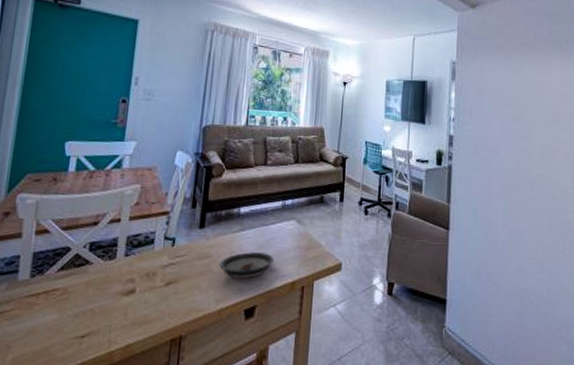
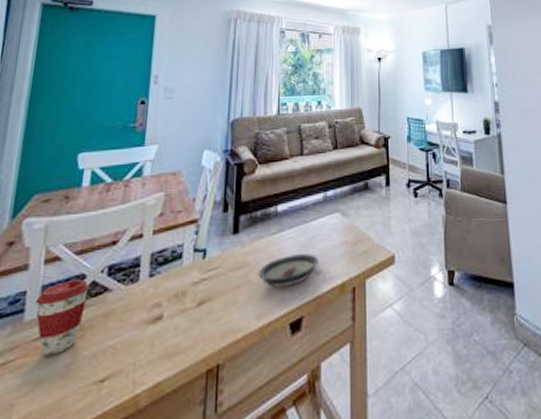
coffee cup: none [27,251,74,311] -> present [35,279,90,357]

